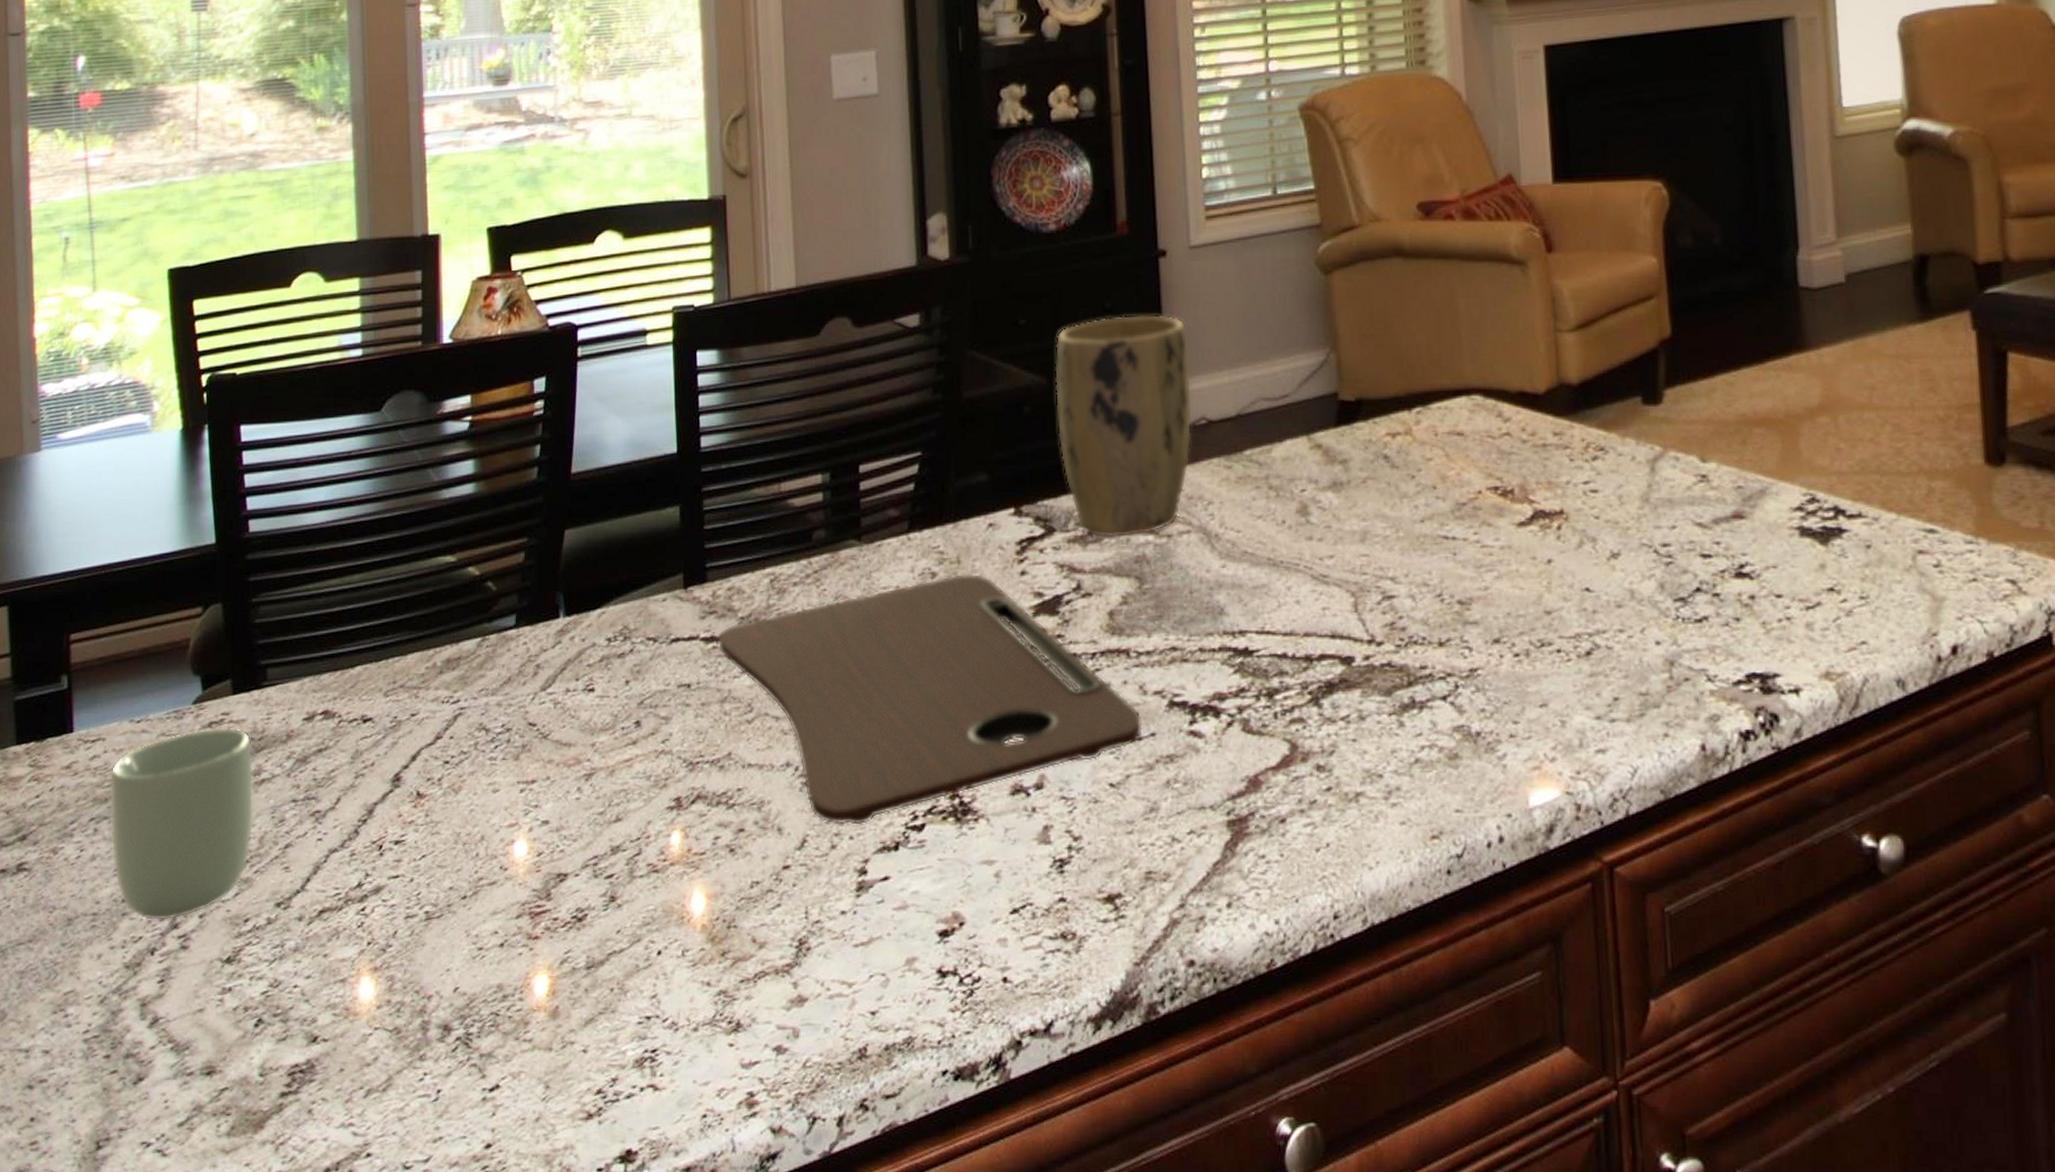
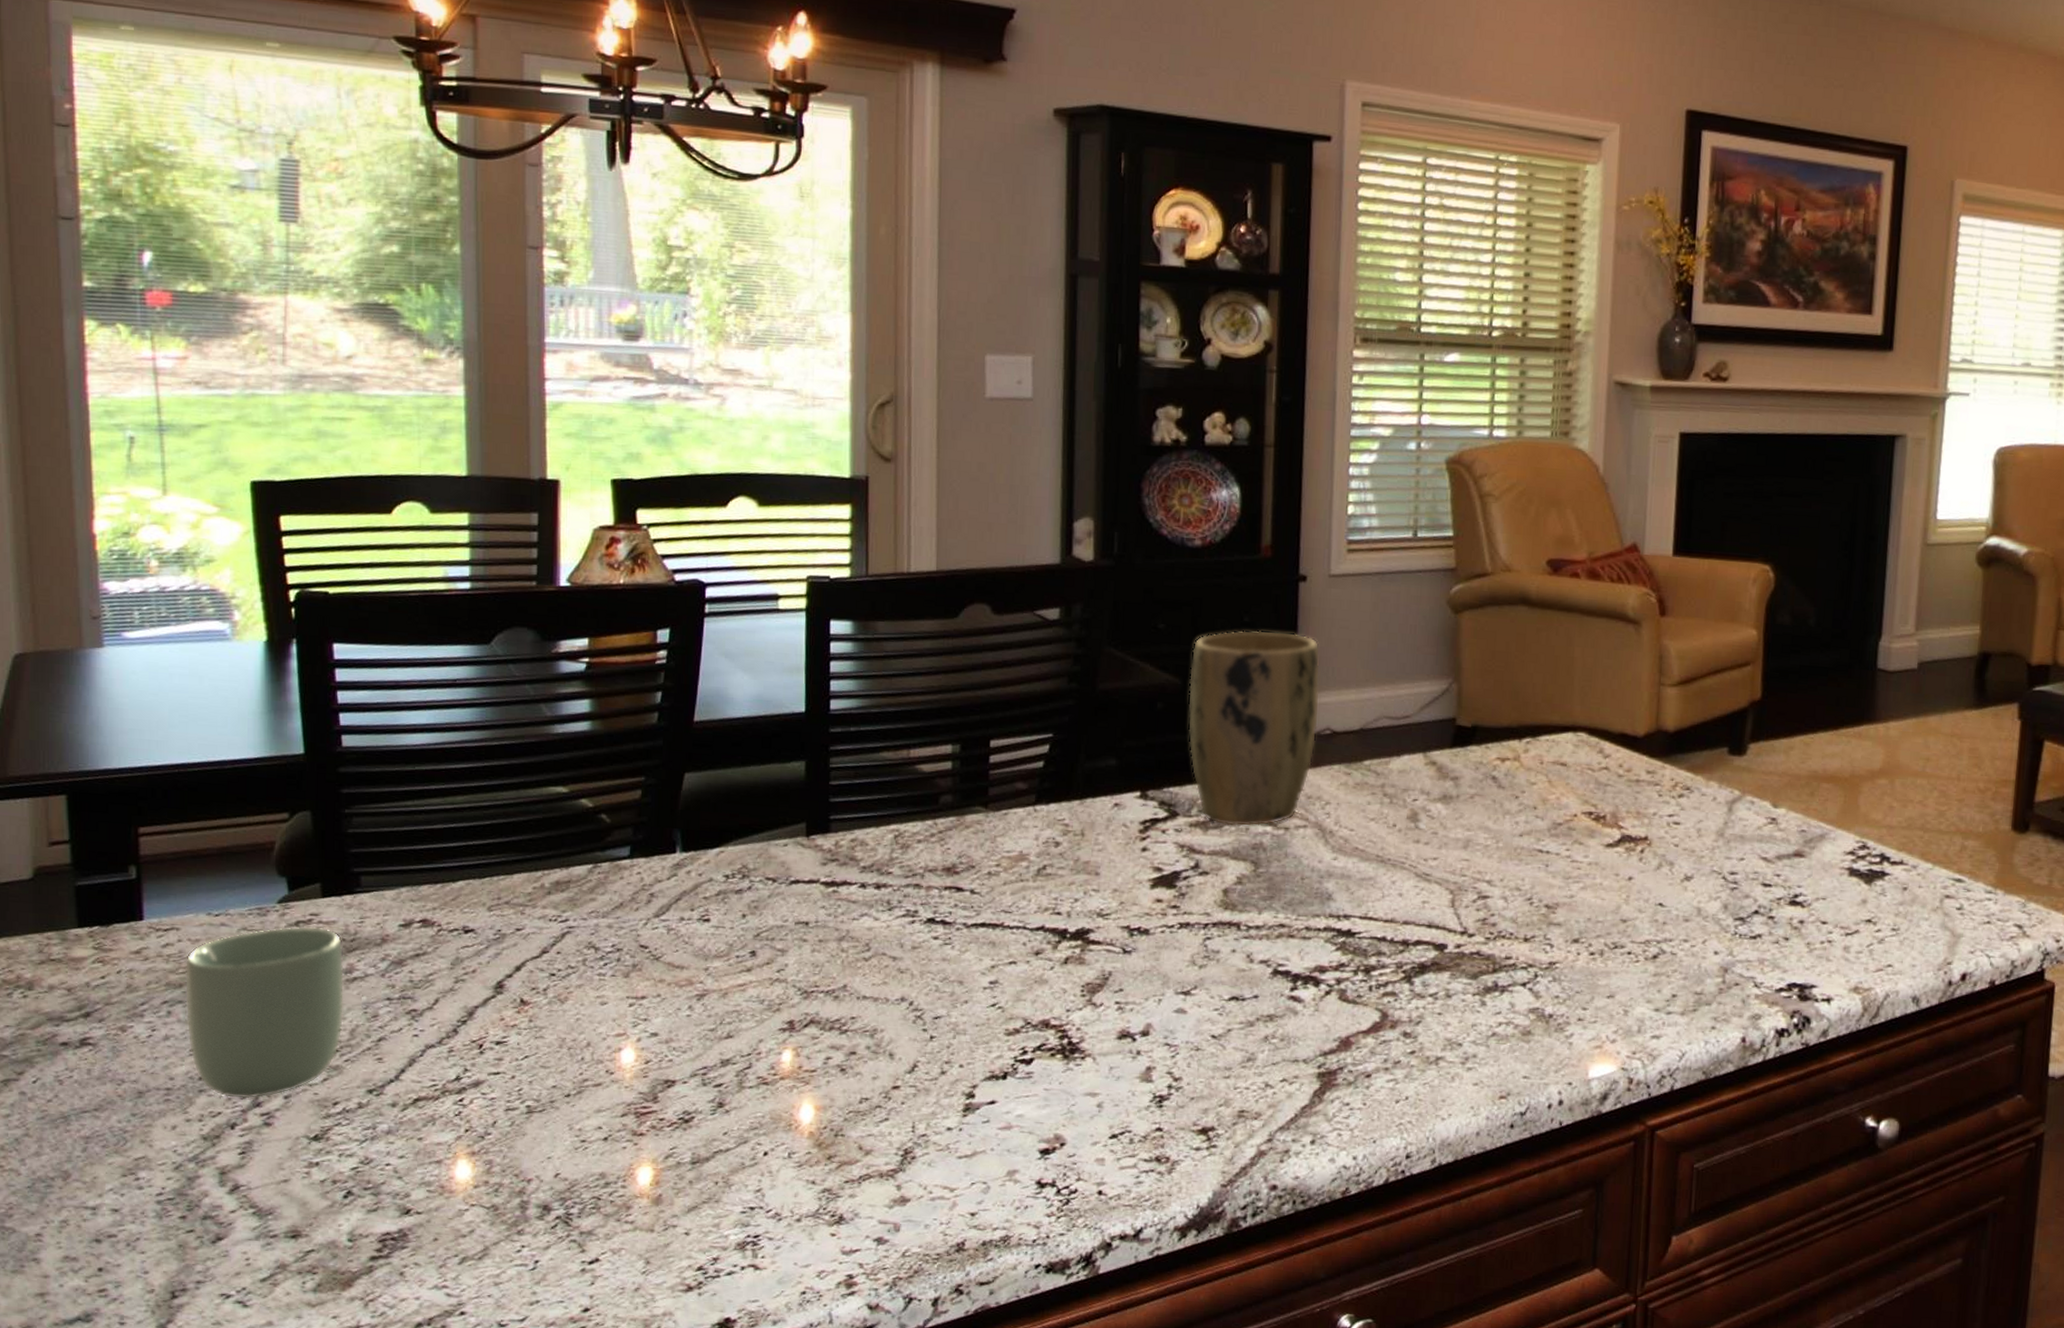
cutting board: present [717,573,1143,825] -> none [837,844,1247,1056]

